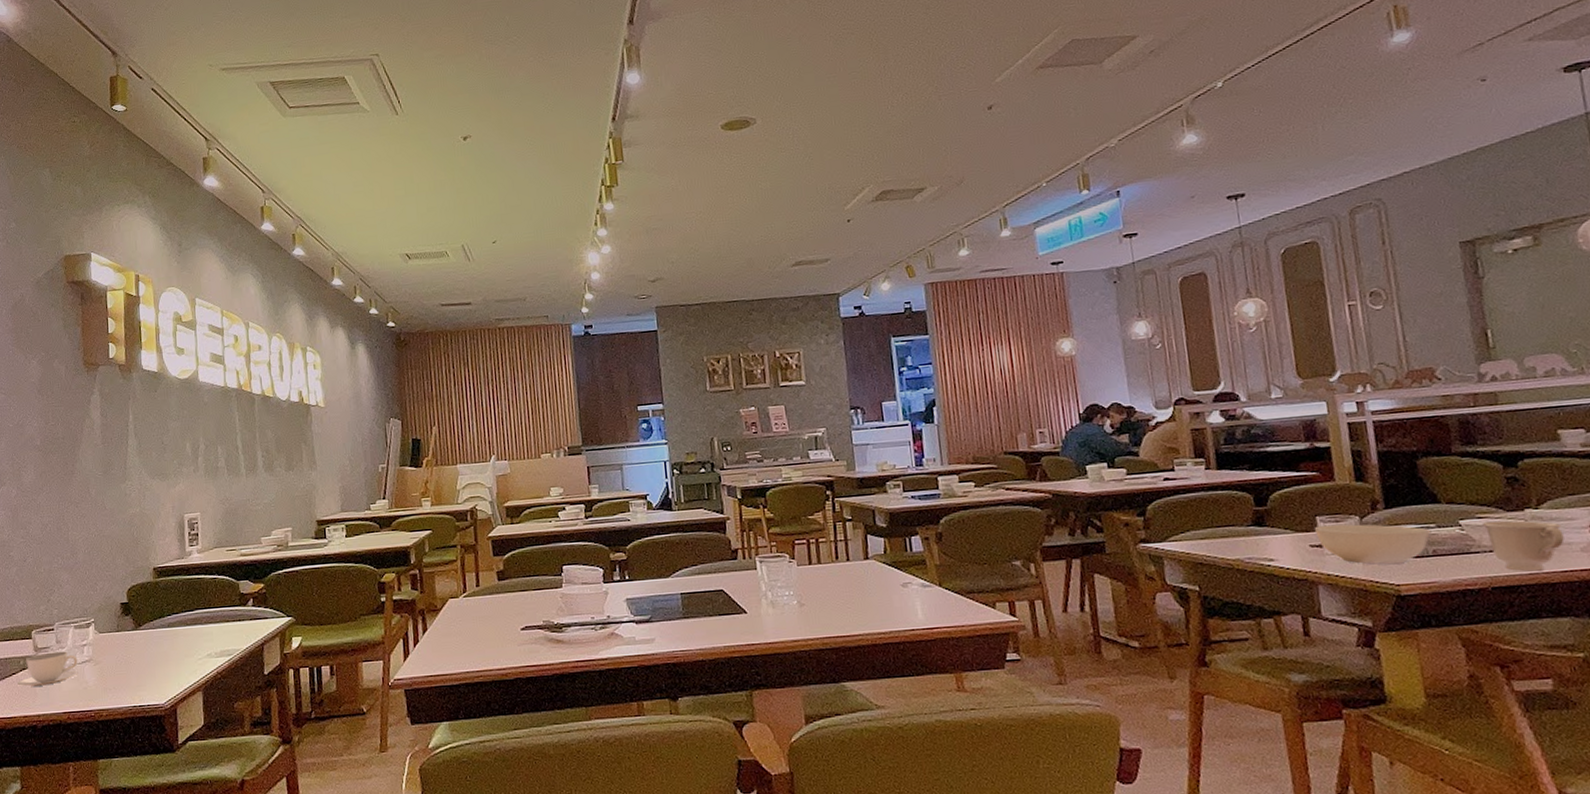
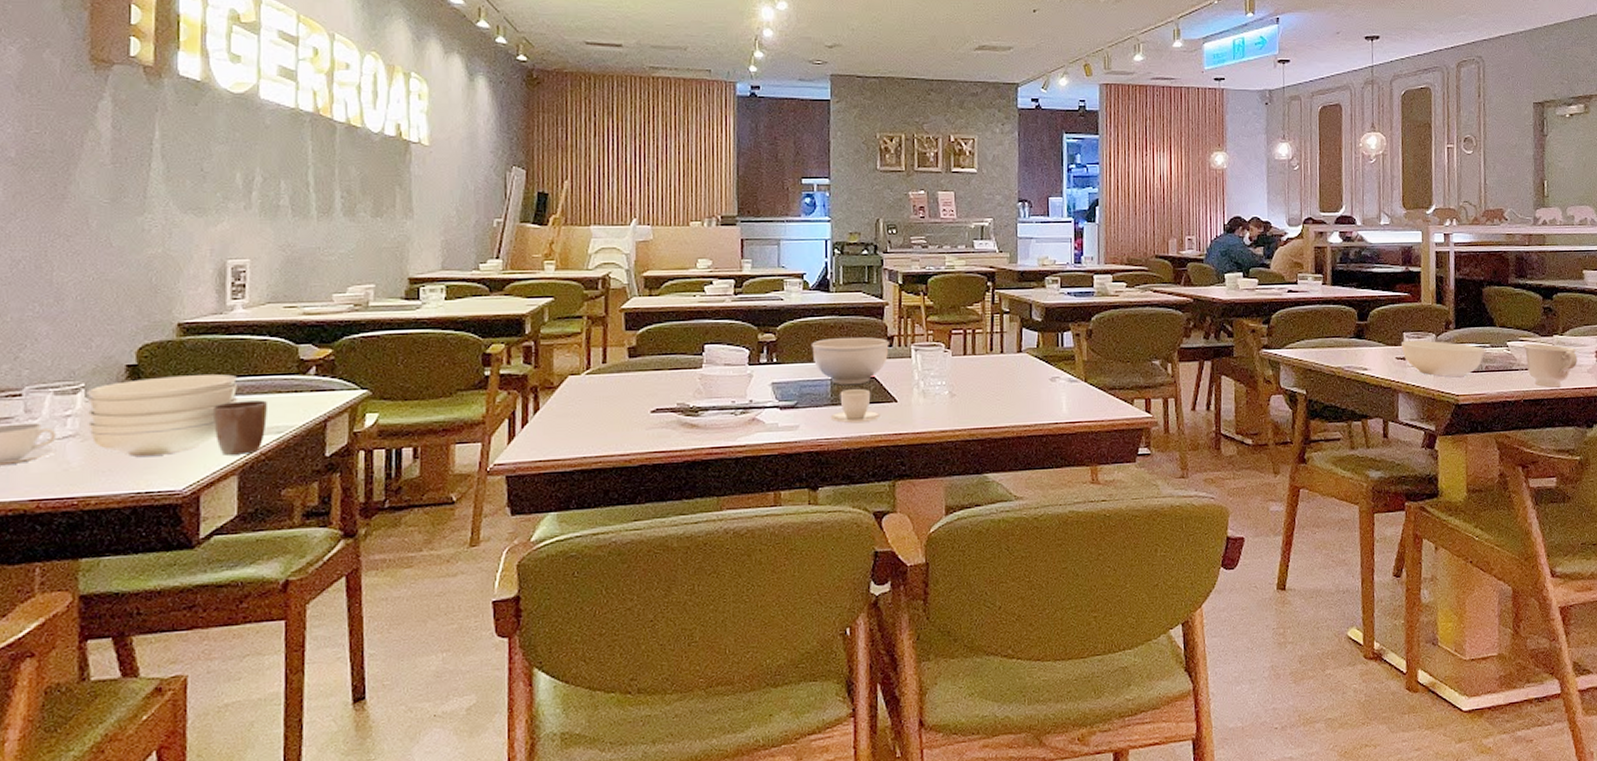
bowl: none [95,608,199,677] -> present [86,374,239,456]
cup: none [181,628,221,675] -> present [212,400,269,455]
soup bowl: none [659,551,735,599] -> present [811,337,891,386]
teacup: none [683,602,732,636] -> present [830,389,880,424]

